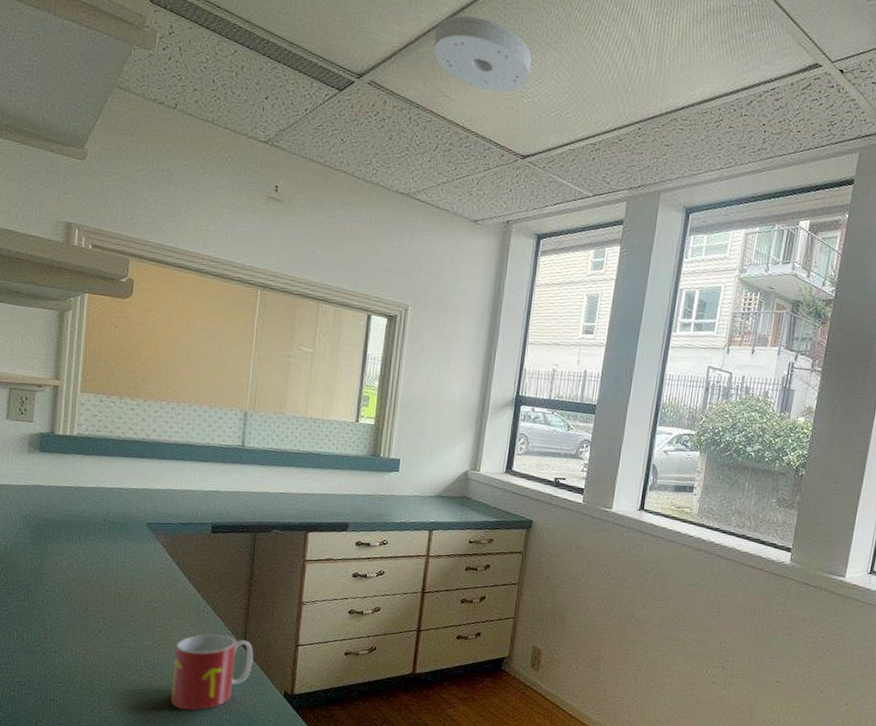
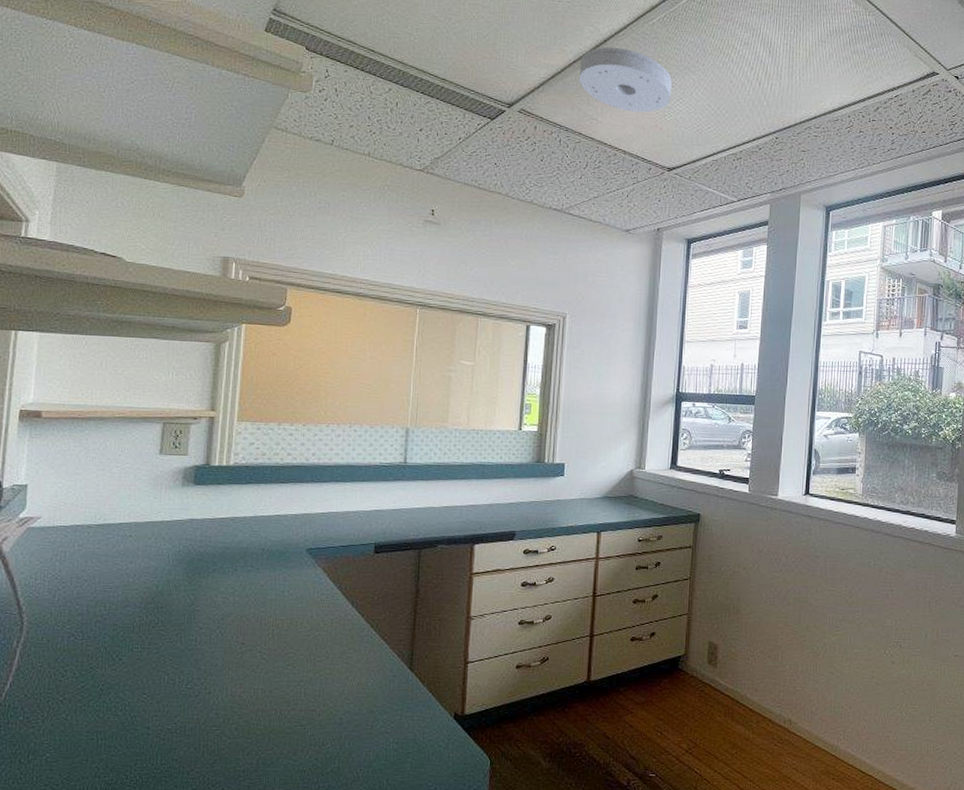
mug: present [170,633,253,711] -> none [333,659,421,743]

